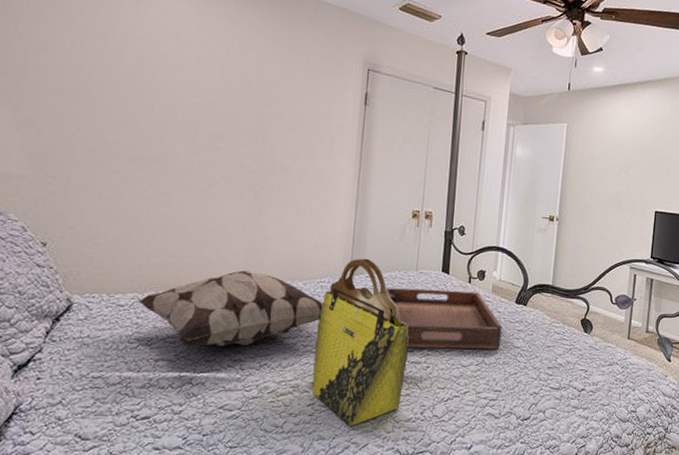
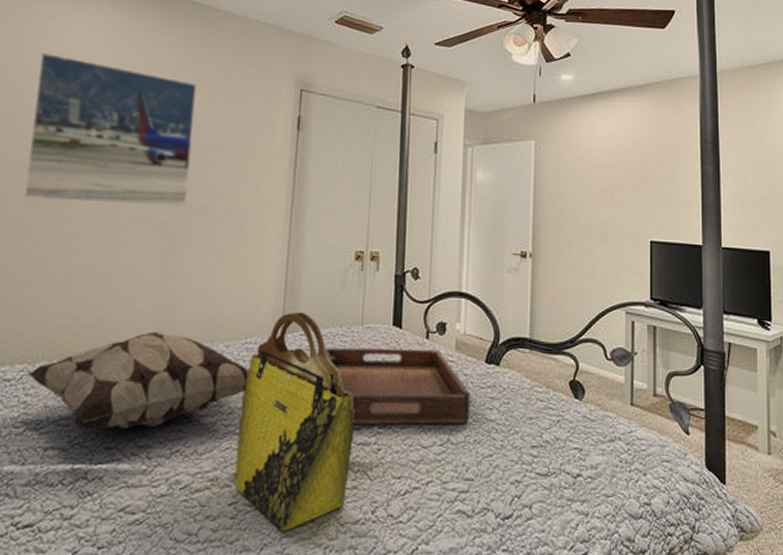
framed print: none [126,22,276,168] -> present [24,52,197,208]

